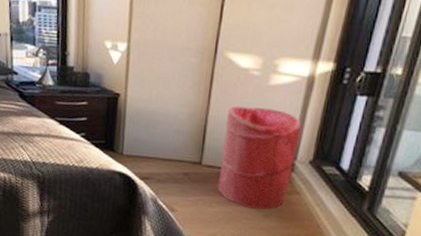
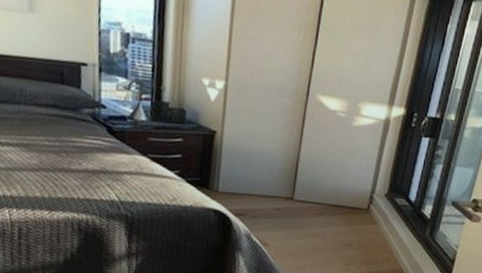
laundry hamper: present [217,106,302,210] -> none [307,144,379,240]

